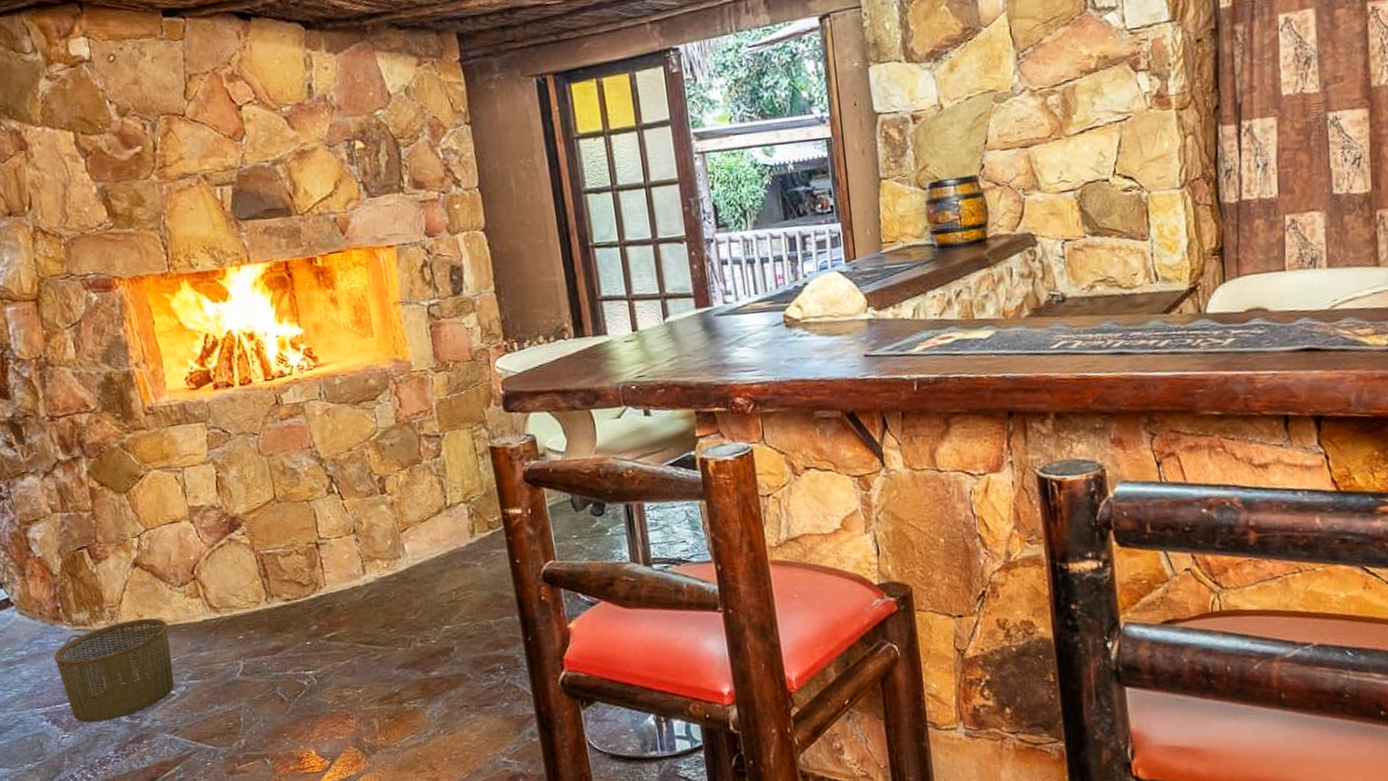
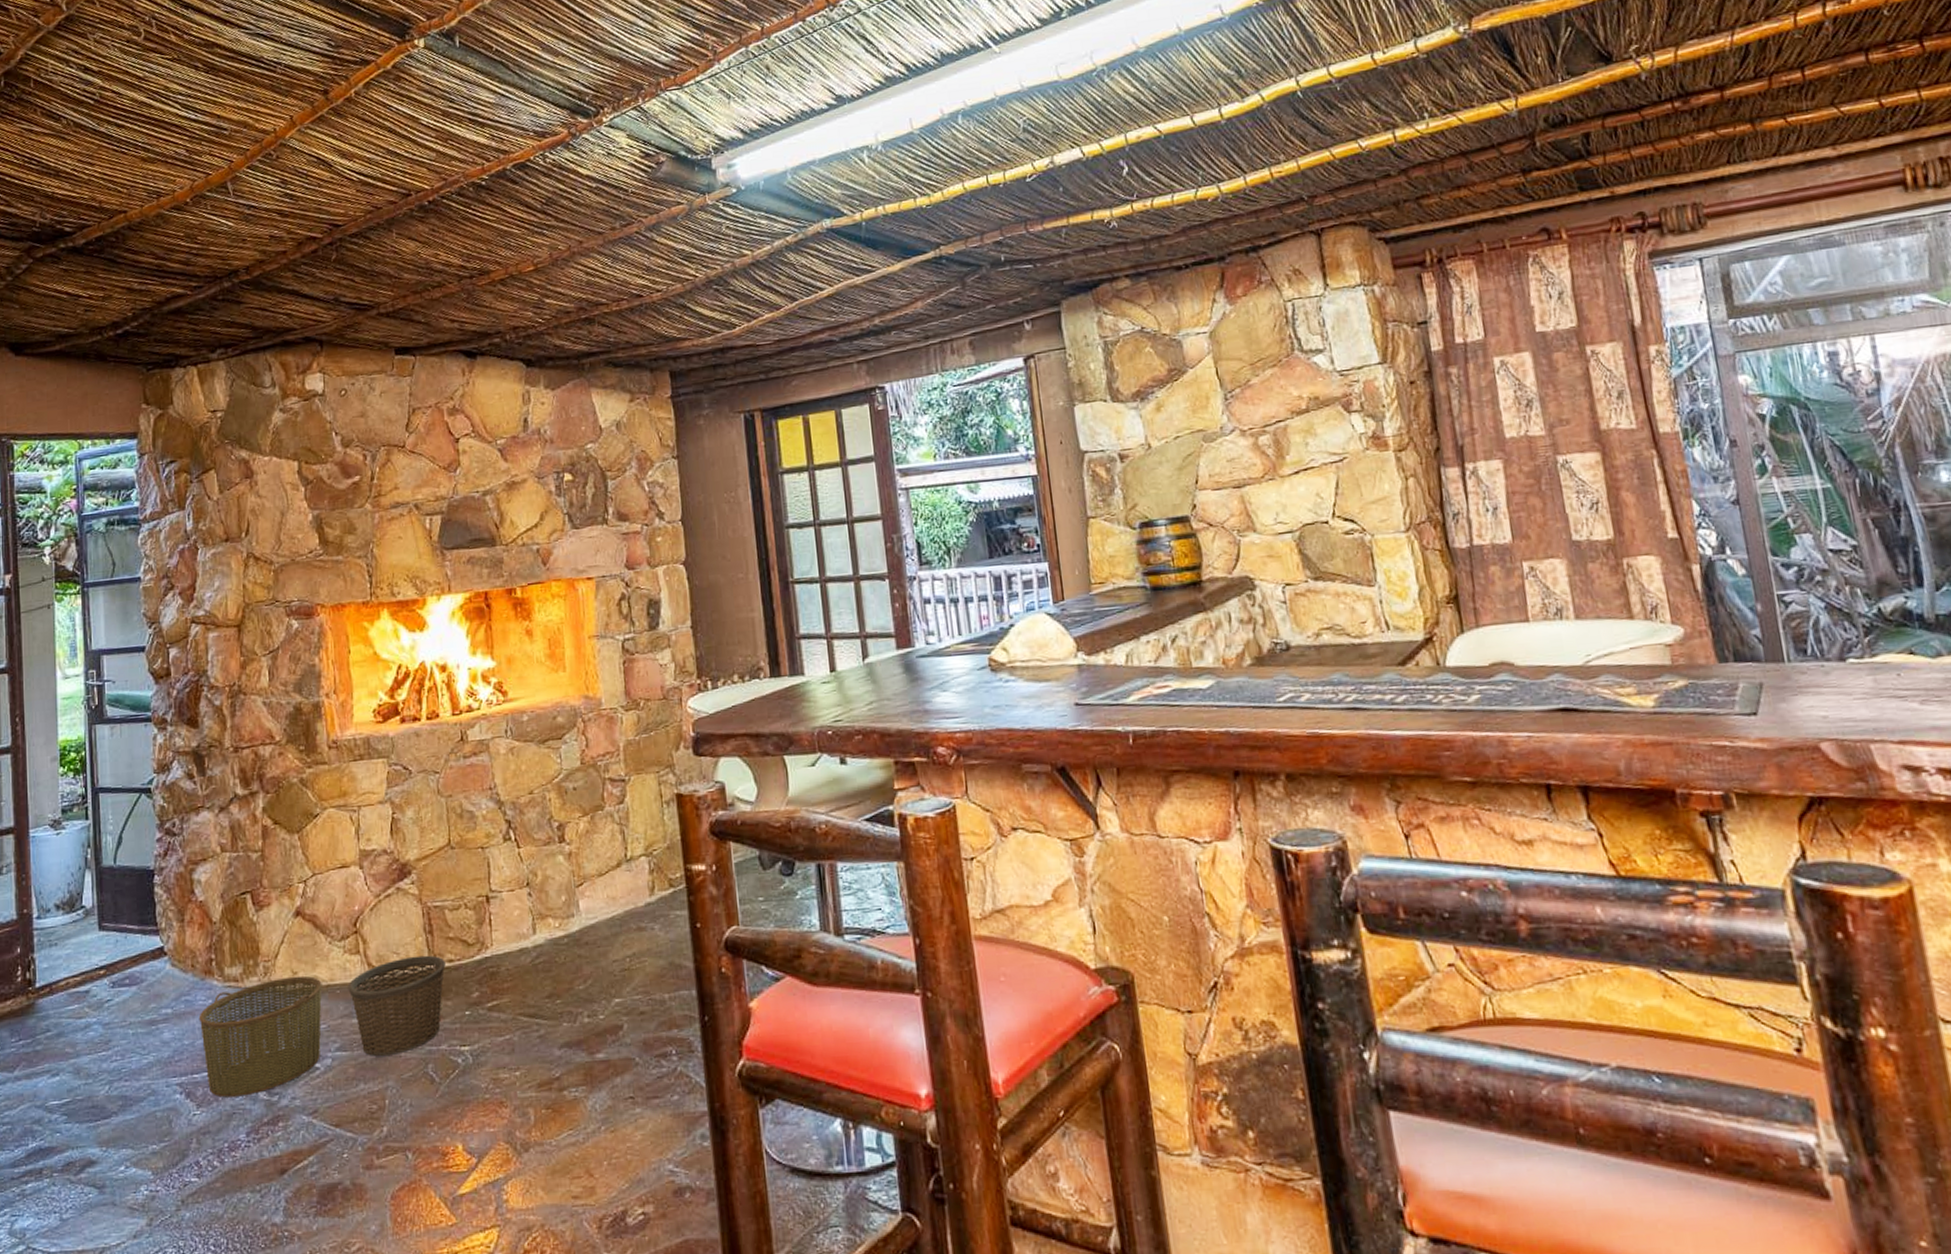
basket: none [192,595,285,683] -> present [348,955,446,1056]

